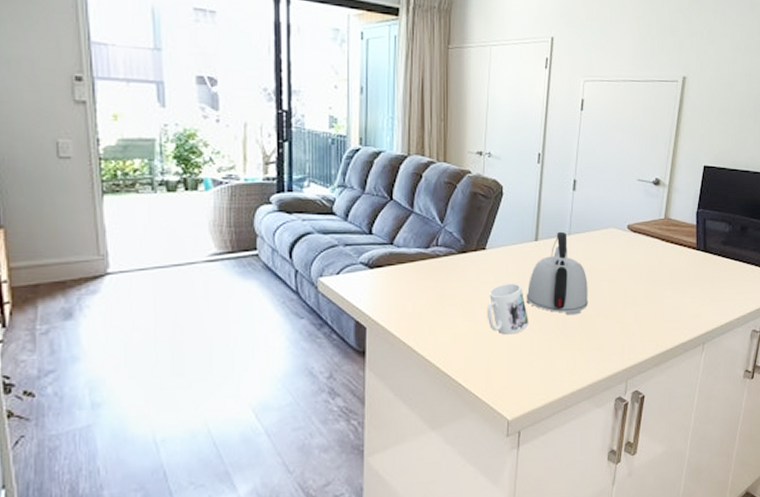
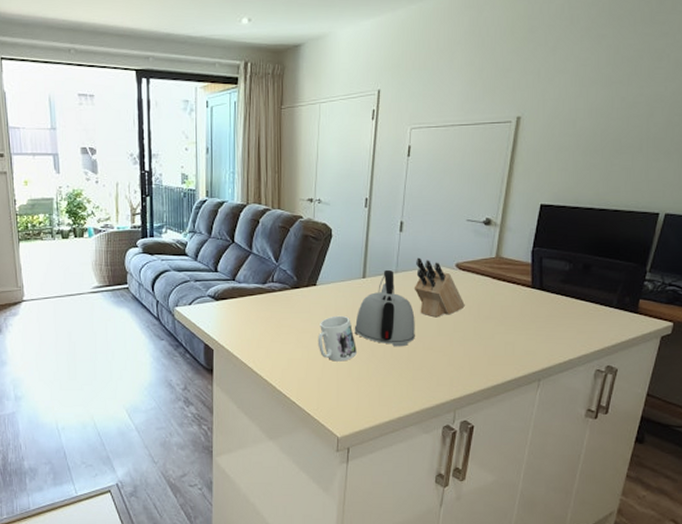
knife block: none [587,218,636,283] -> present [414,257,465,318]

